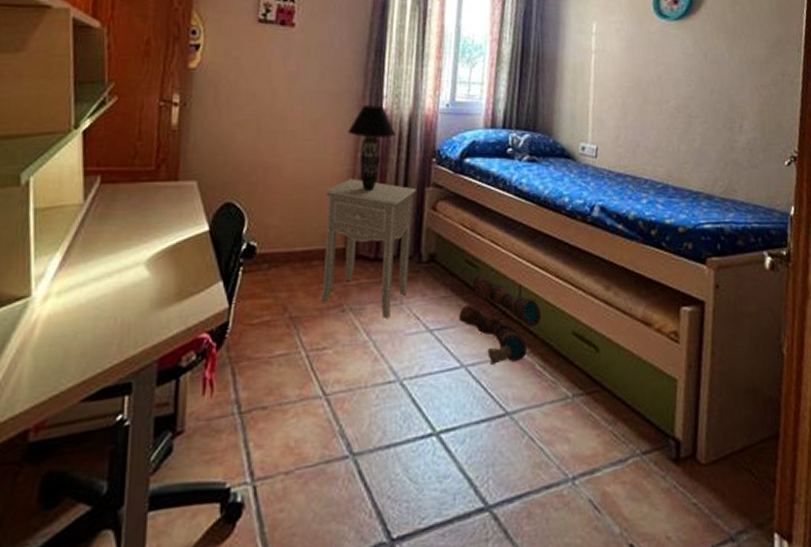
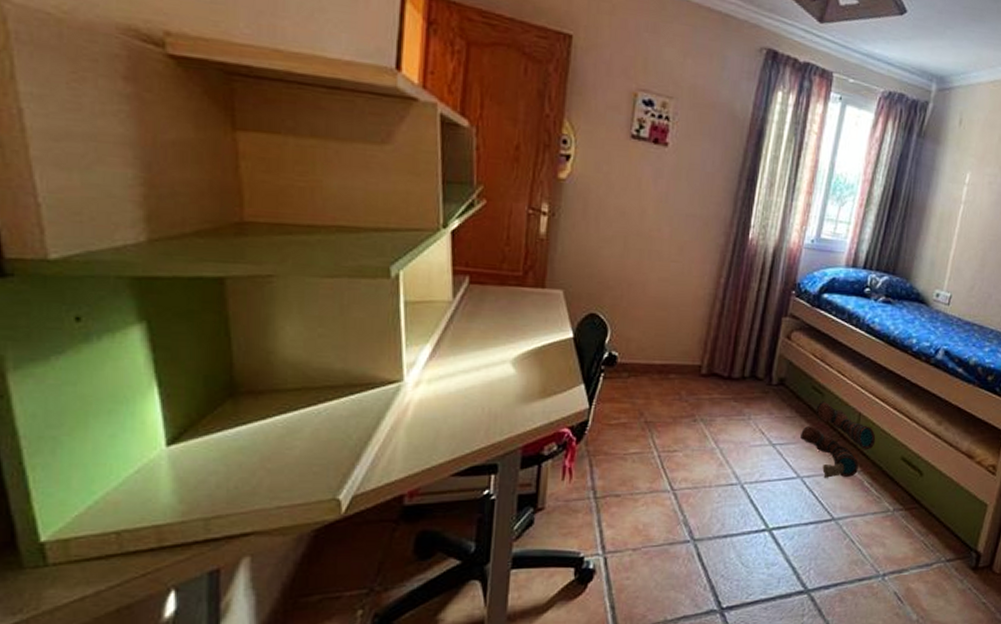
nightstand: present [321,179,416,320] -> none [675,302,773,432]
table lamp: present [347,105,395,191] -> none [712,233,759,315]

